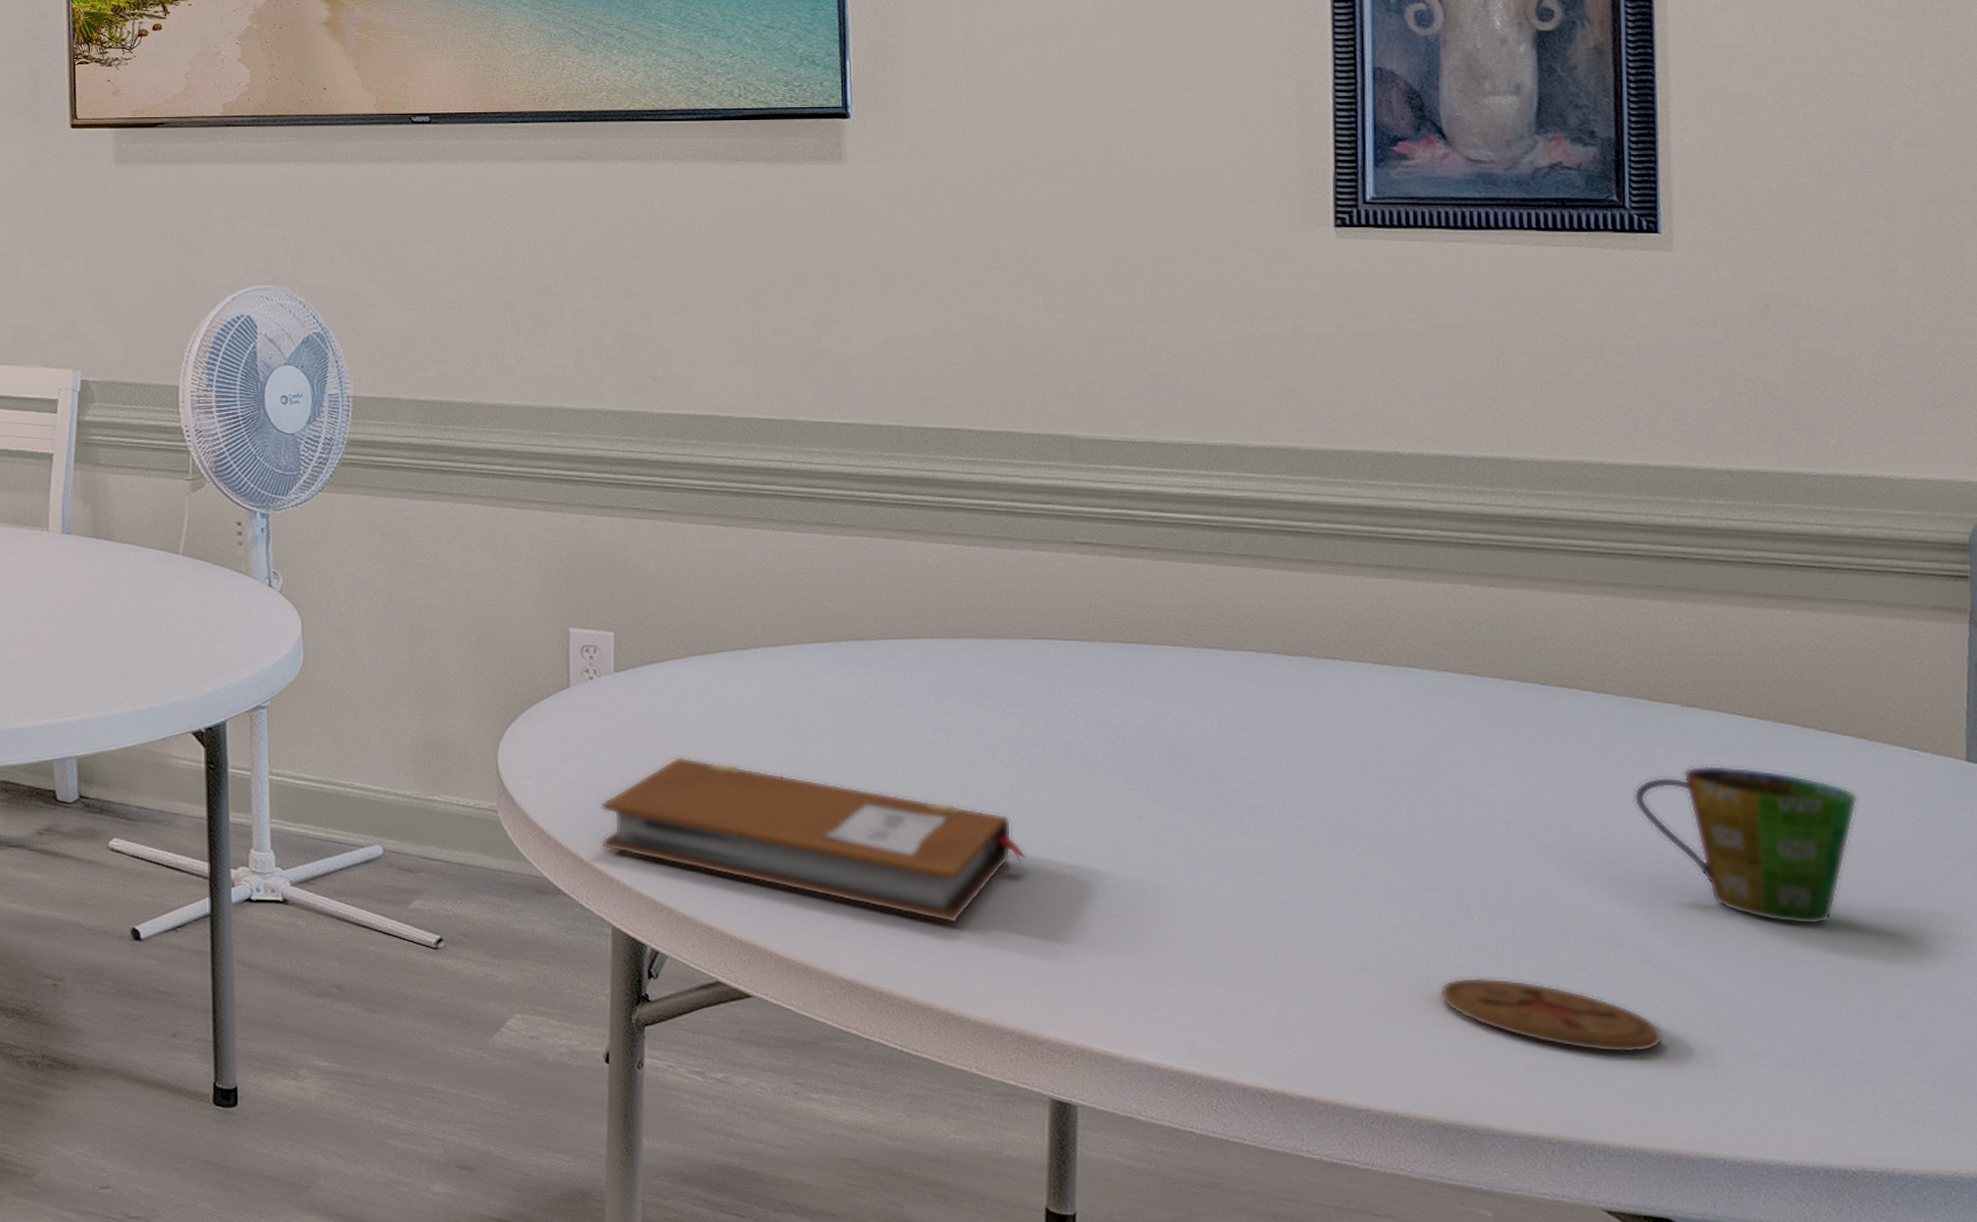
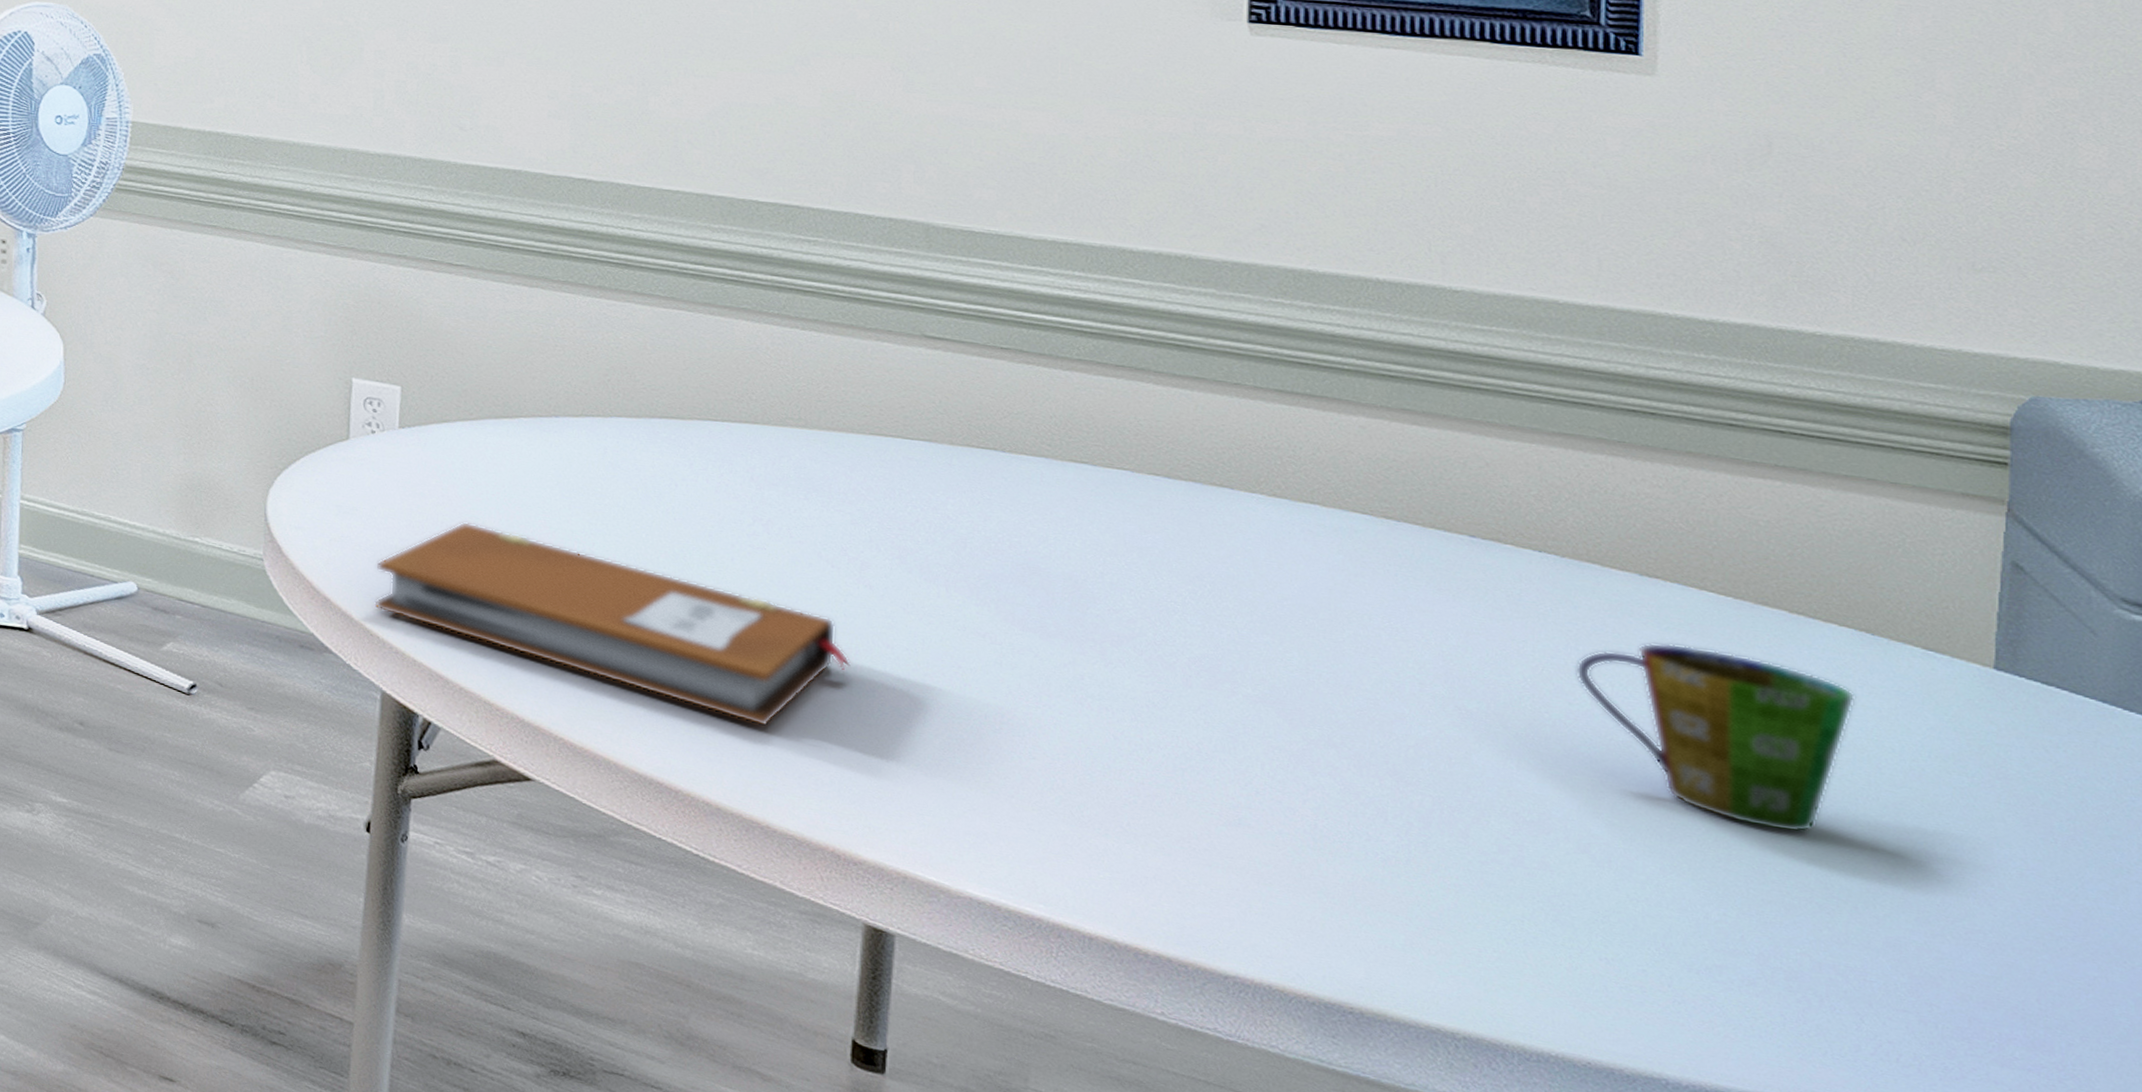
coaster: present [1439,977,1663,1053] -> none [1328,845,1598,951]

